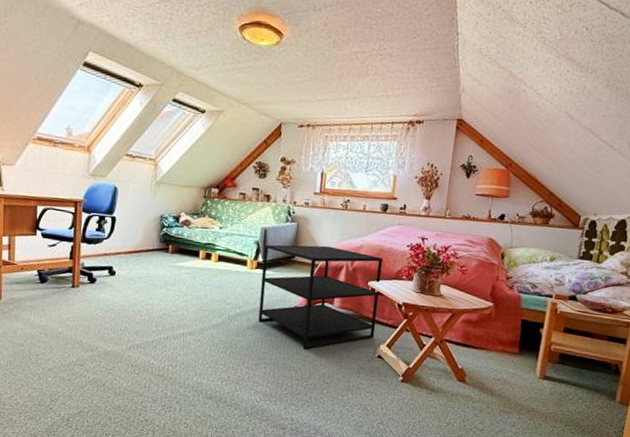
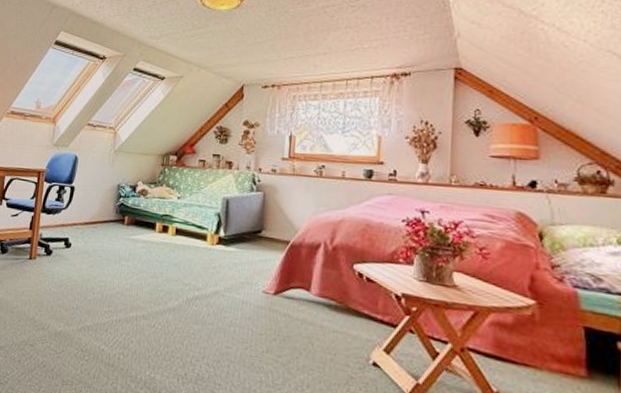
side table: present [258,244,383,350] -> none [220,216,371,347]

